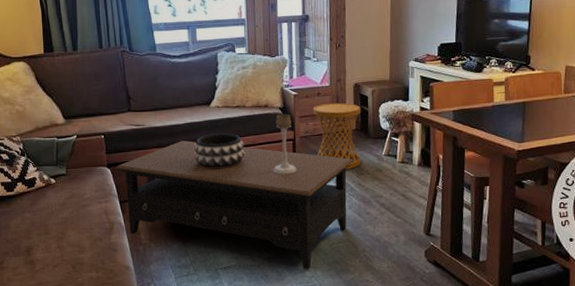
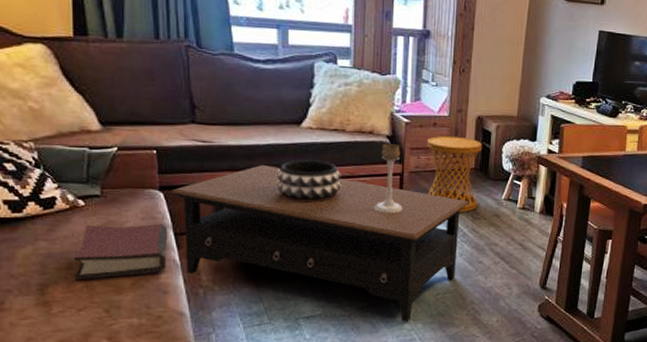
hardback book: none [49,194,115,243] -> present [74,223,168,280]

